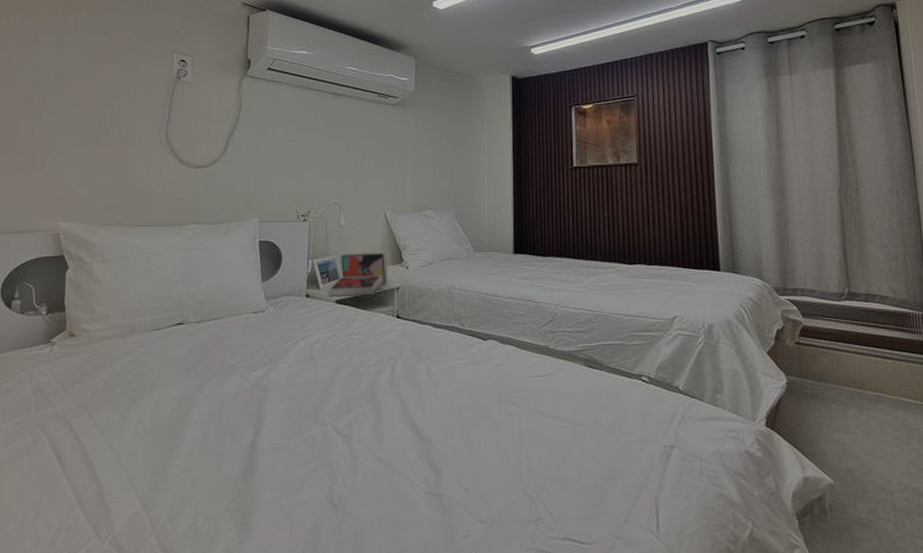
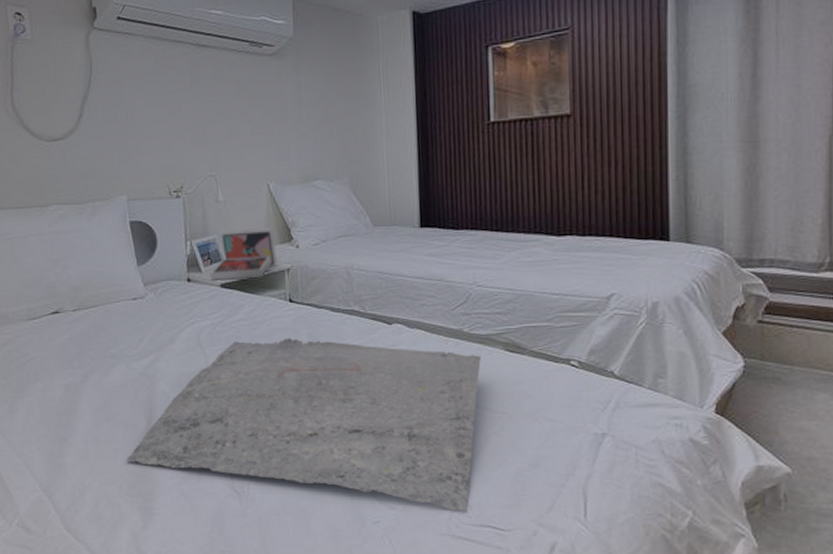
towel: none [229,352,564,525] -> present [126,338,481,512]

